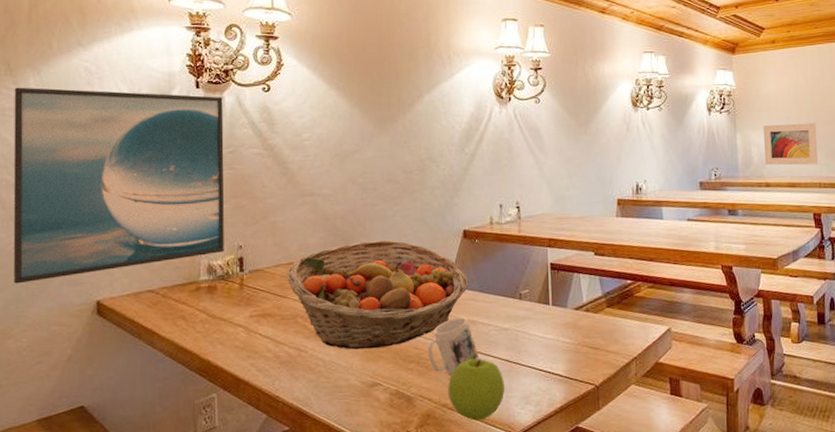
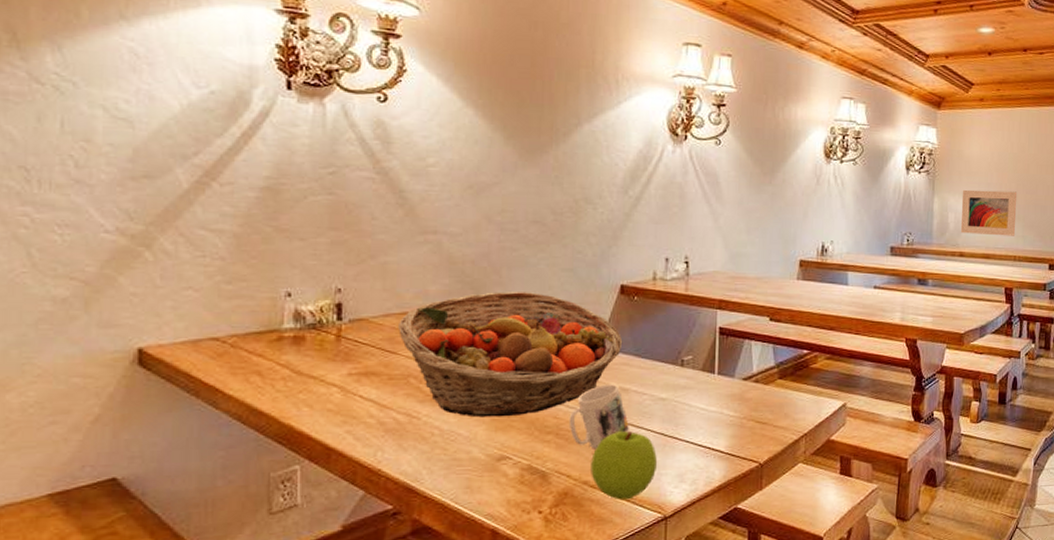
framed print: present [13,87,224,284] -> none [17,65,323,322]

